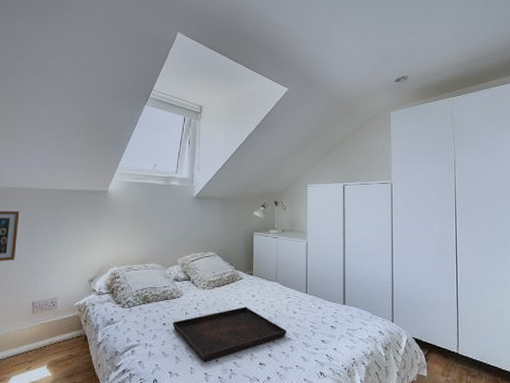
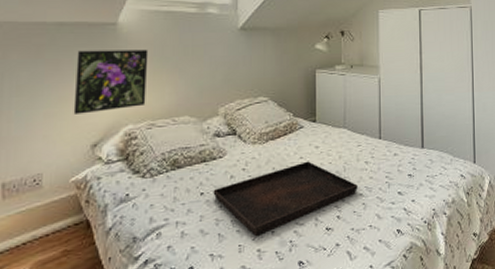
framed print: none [78,210,129,257] -> present [73,49,149,114]

